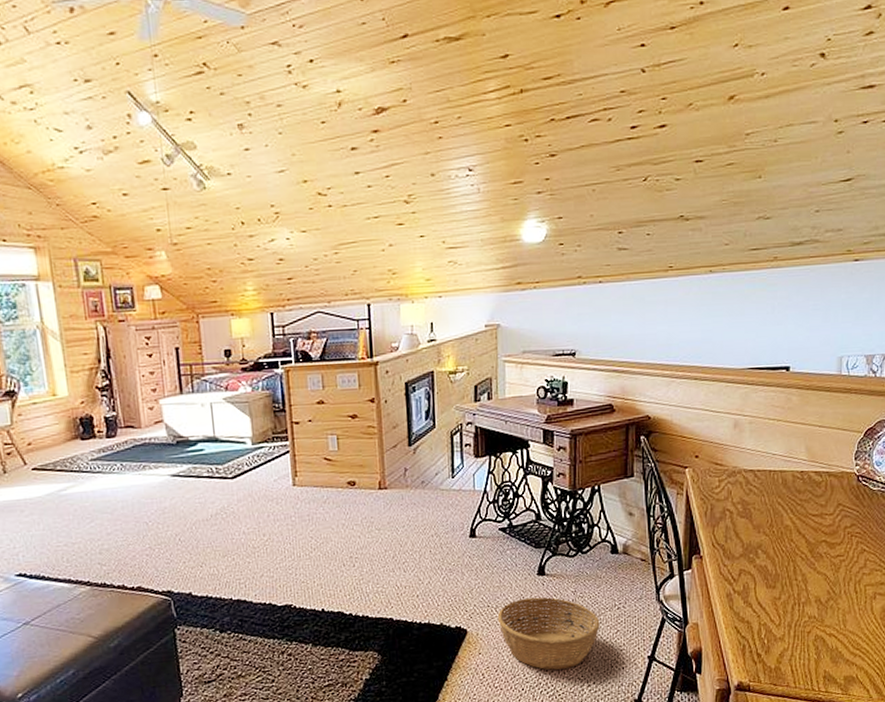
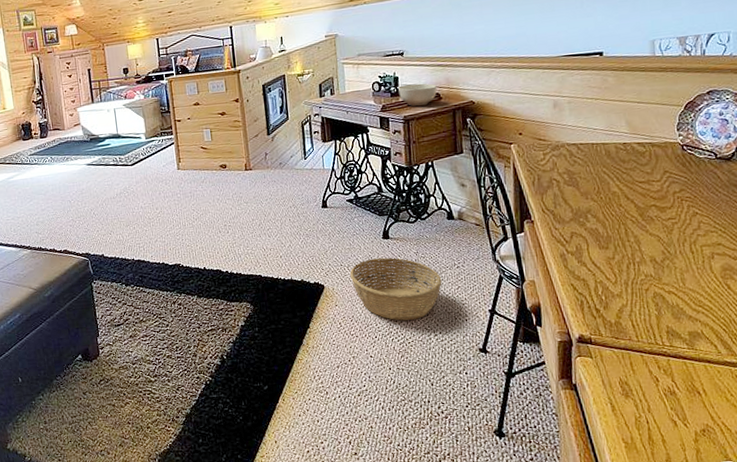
bowl: none [567,391,611,419] -> present [398,83,437,107]

